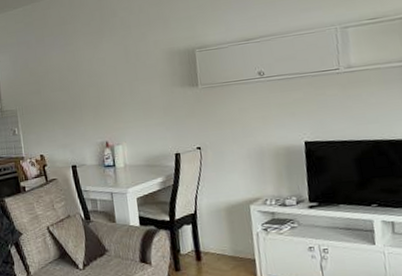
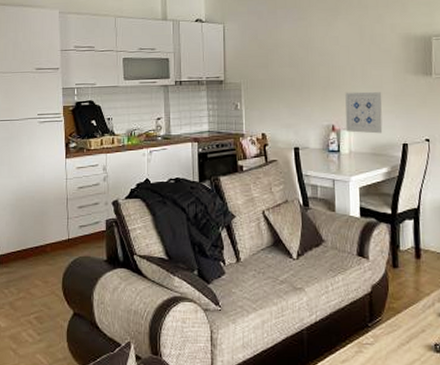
wall art: none [116,106,155,147] -> present [345,91,383,134]

